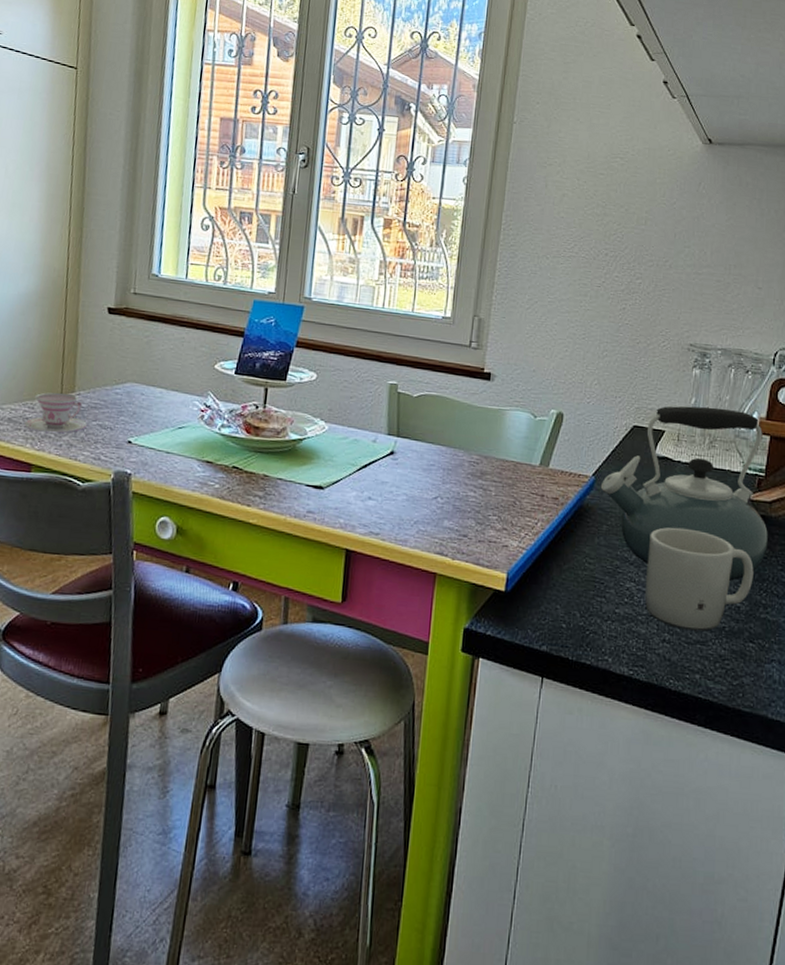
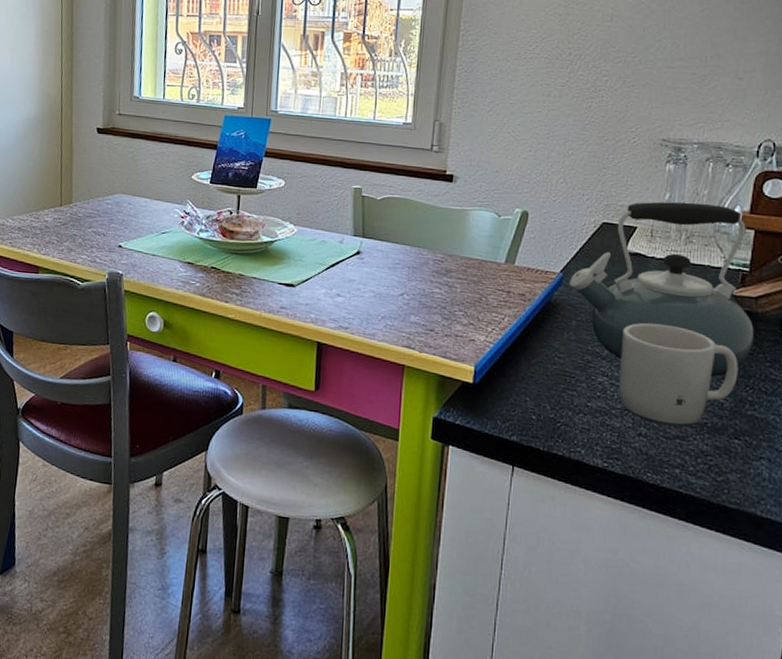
teacup: present [24,392,88,433] -> none [31,204,85,240]

